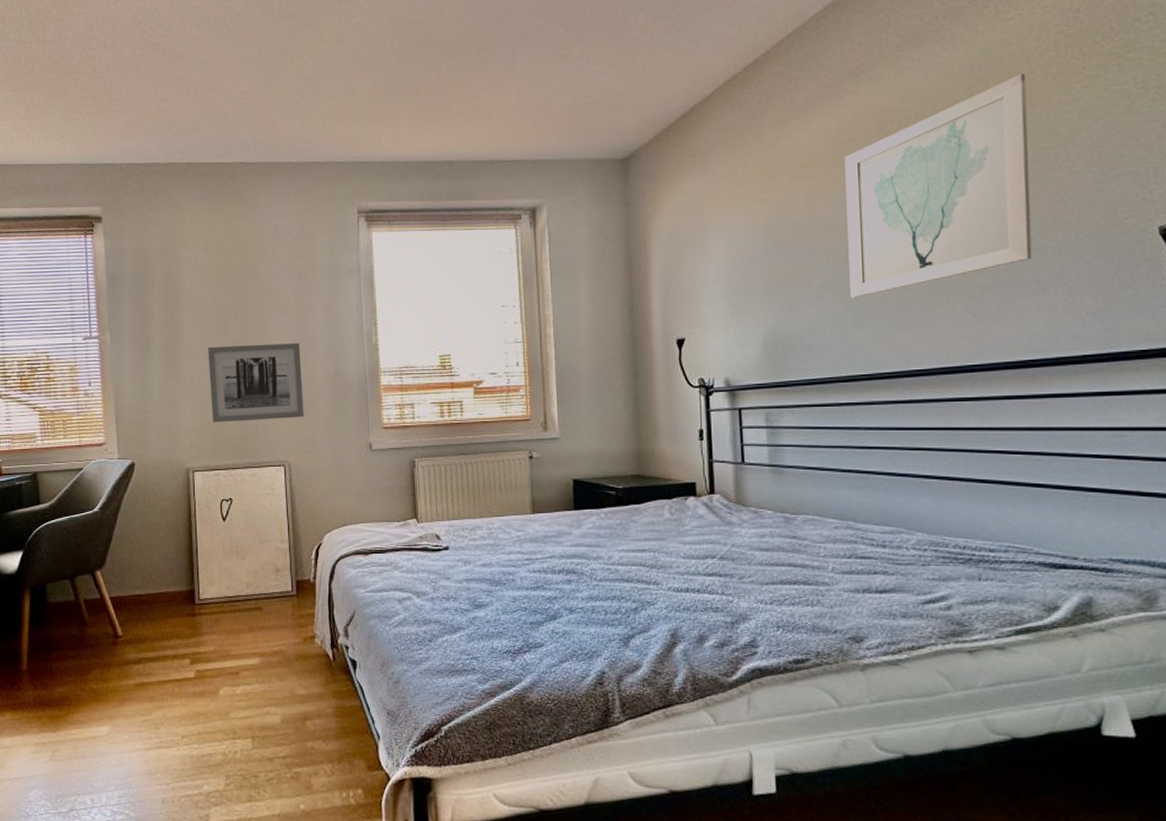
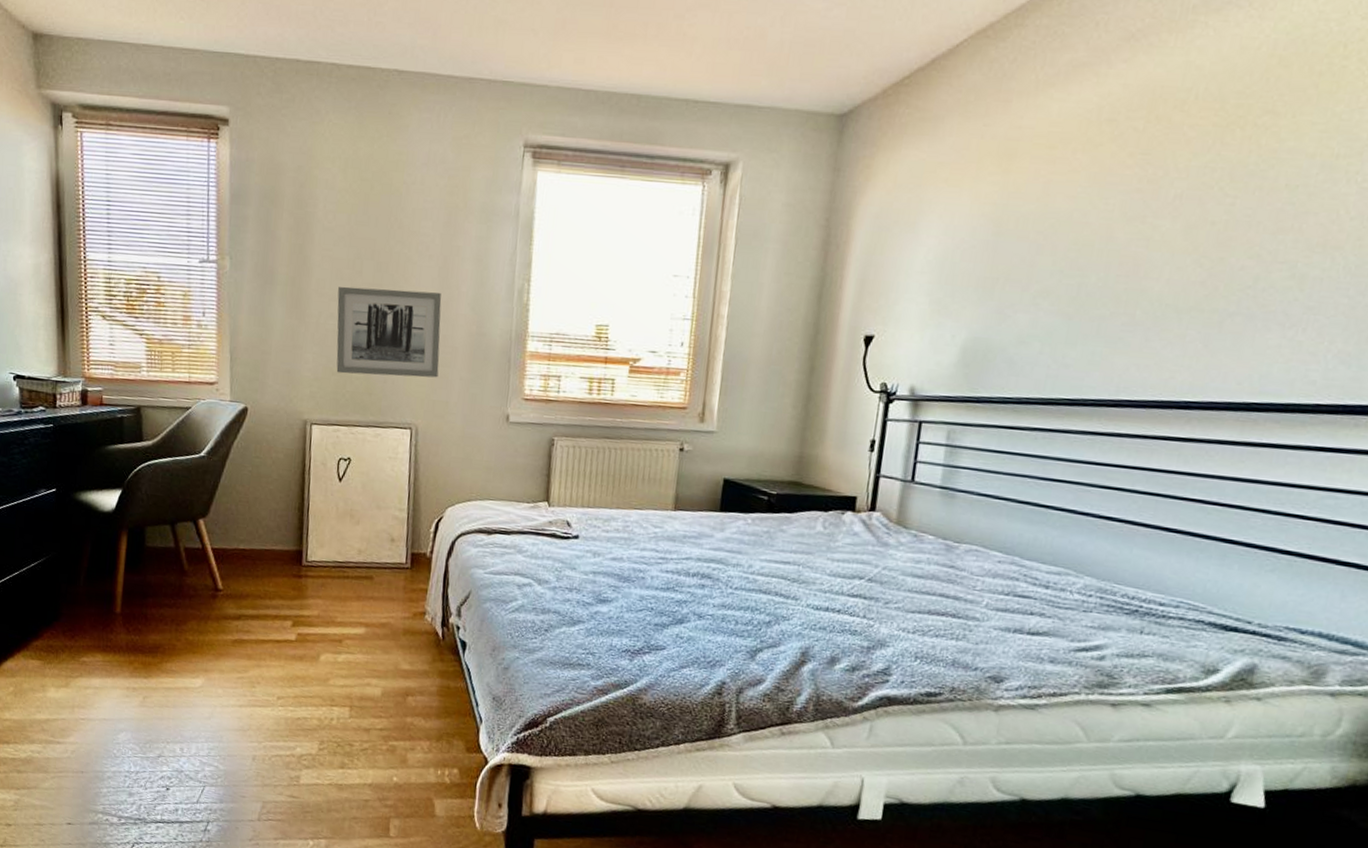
wall art: present [844,73,1032,298] -> none [1070,59,1338,310]

